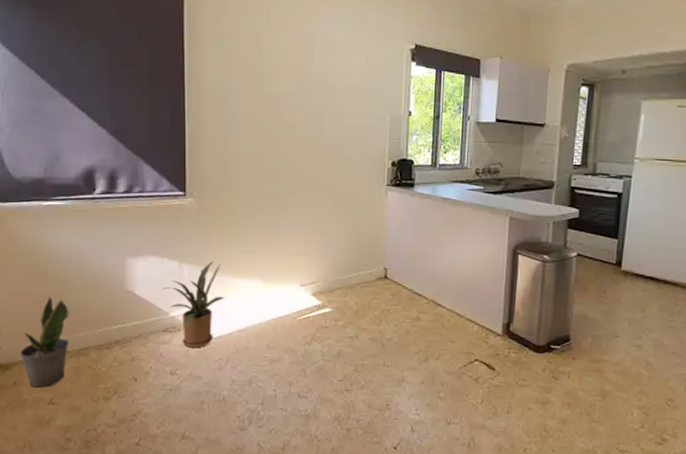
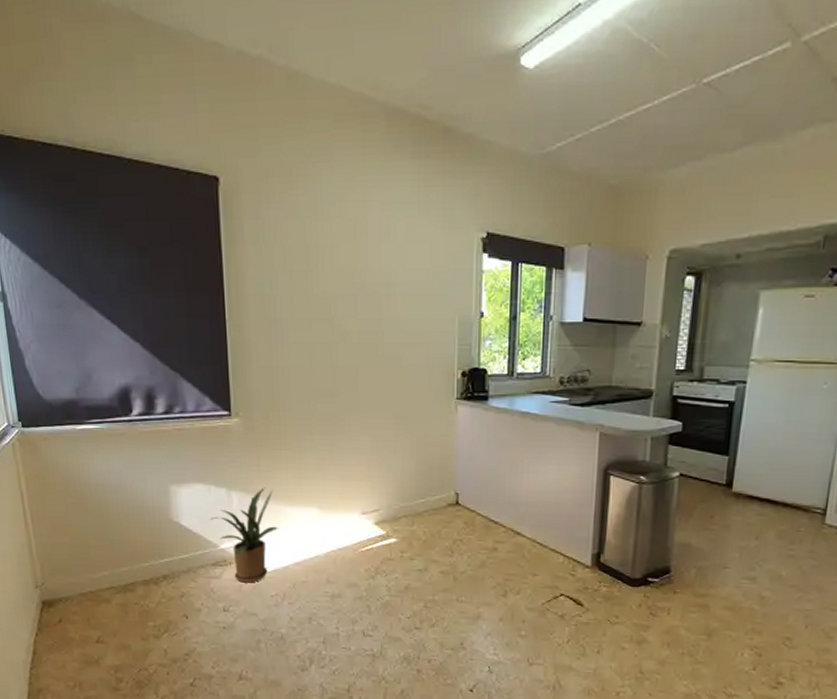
potted plant: present [20,295,69,388] -> none [63,527,114,626]

